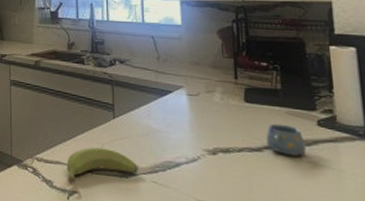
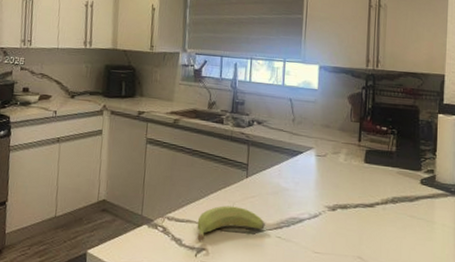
mug: present [266,123,306,156] -> none [378,182,409,211]

